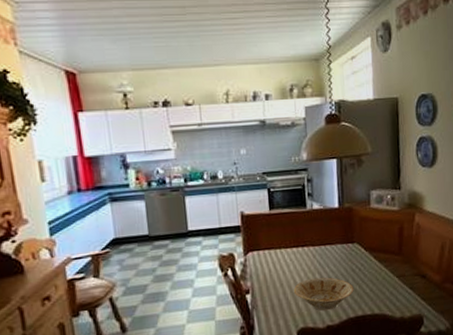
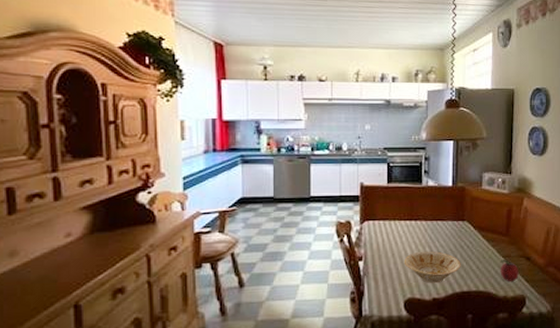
fruit: none [394,279,415,303] -> present [500,259,519,282]

